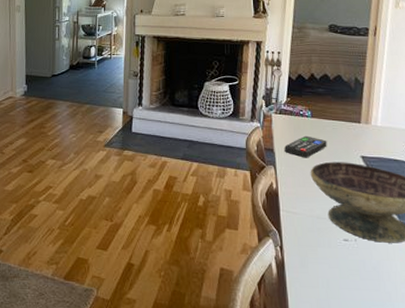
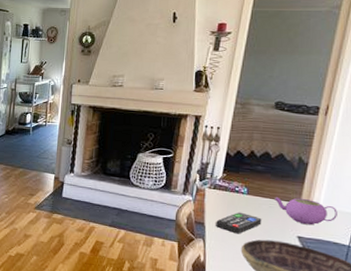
teapot: none [336,117,395,144] -> present [274,197,337,225]

